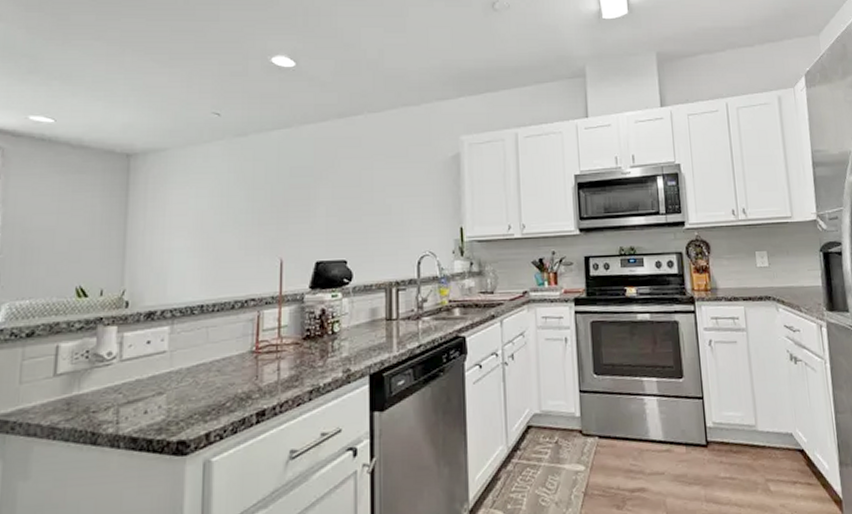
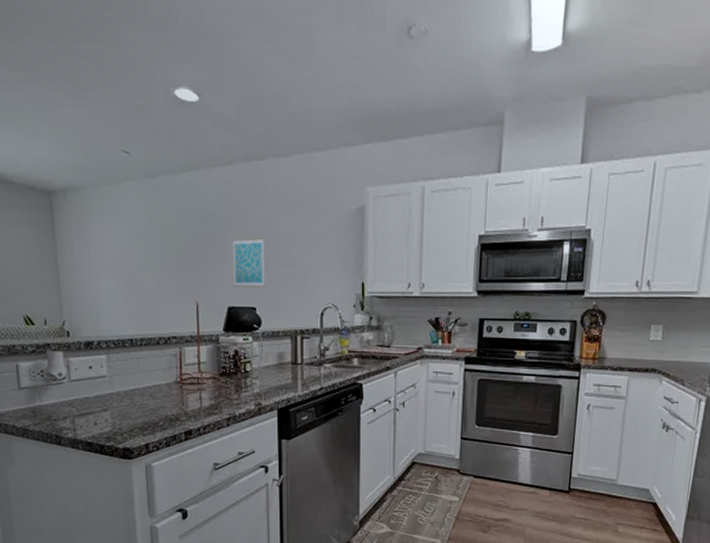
wall art: none [322,189,357,240] -> present [233,238,265,287]

